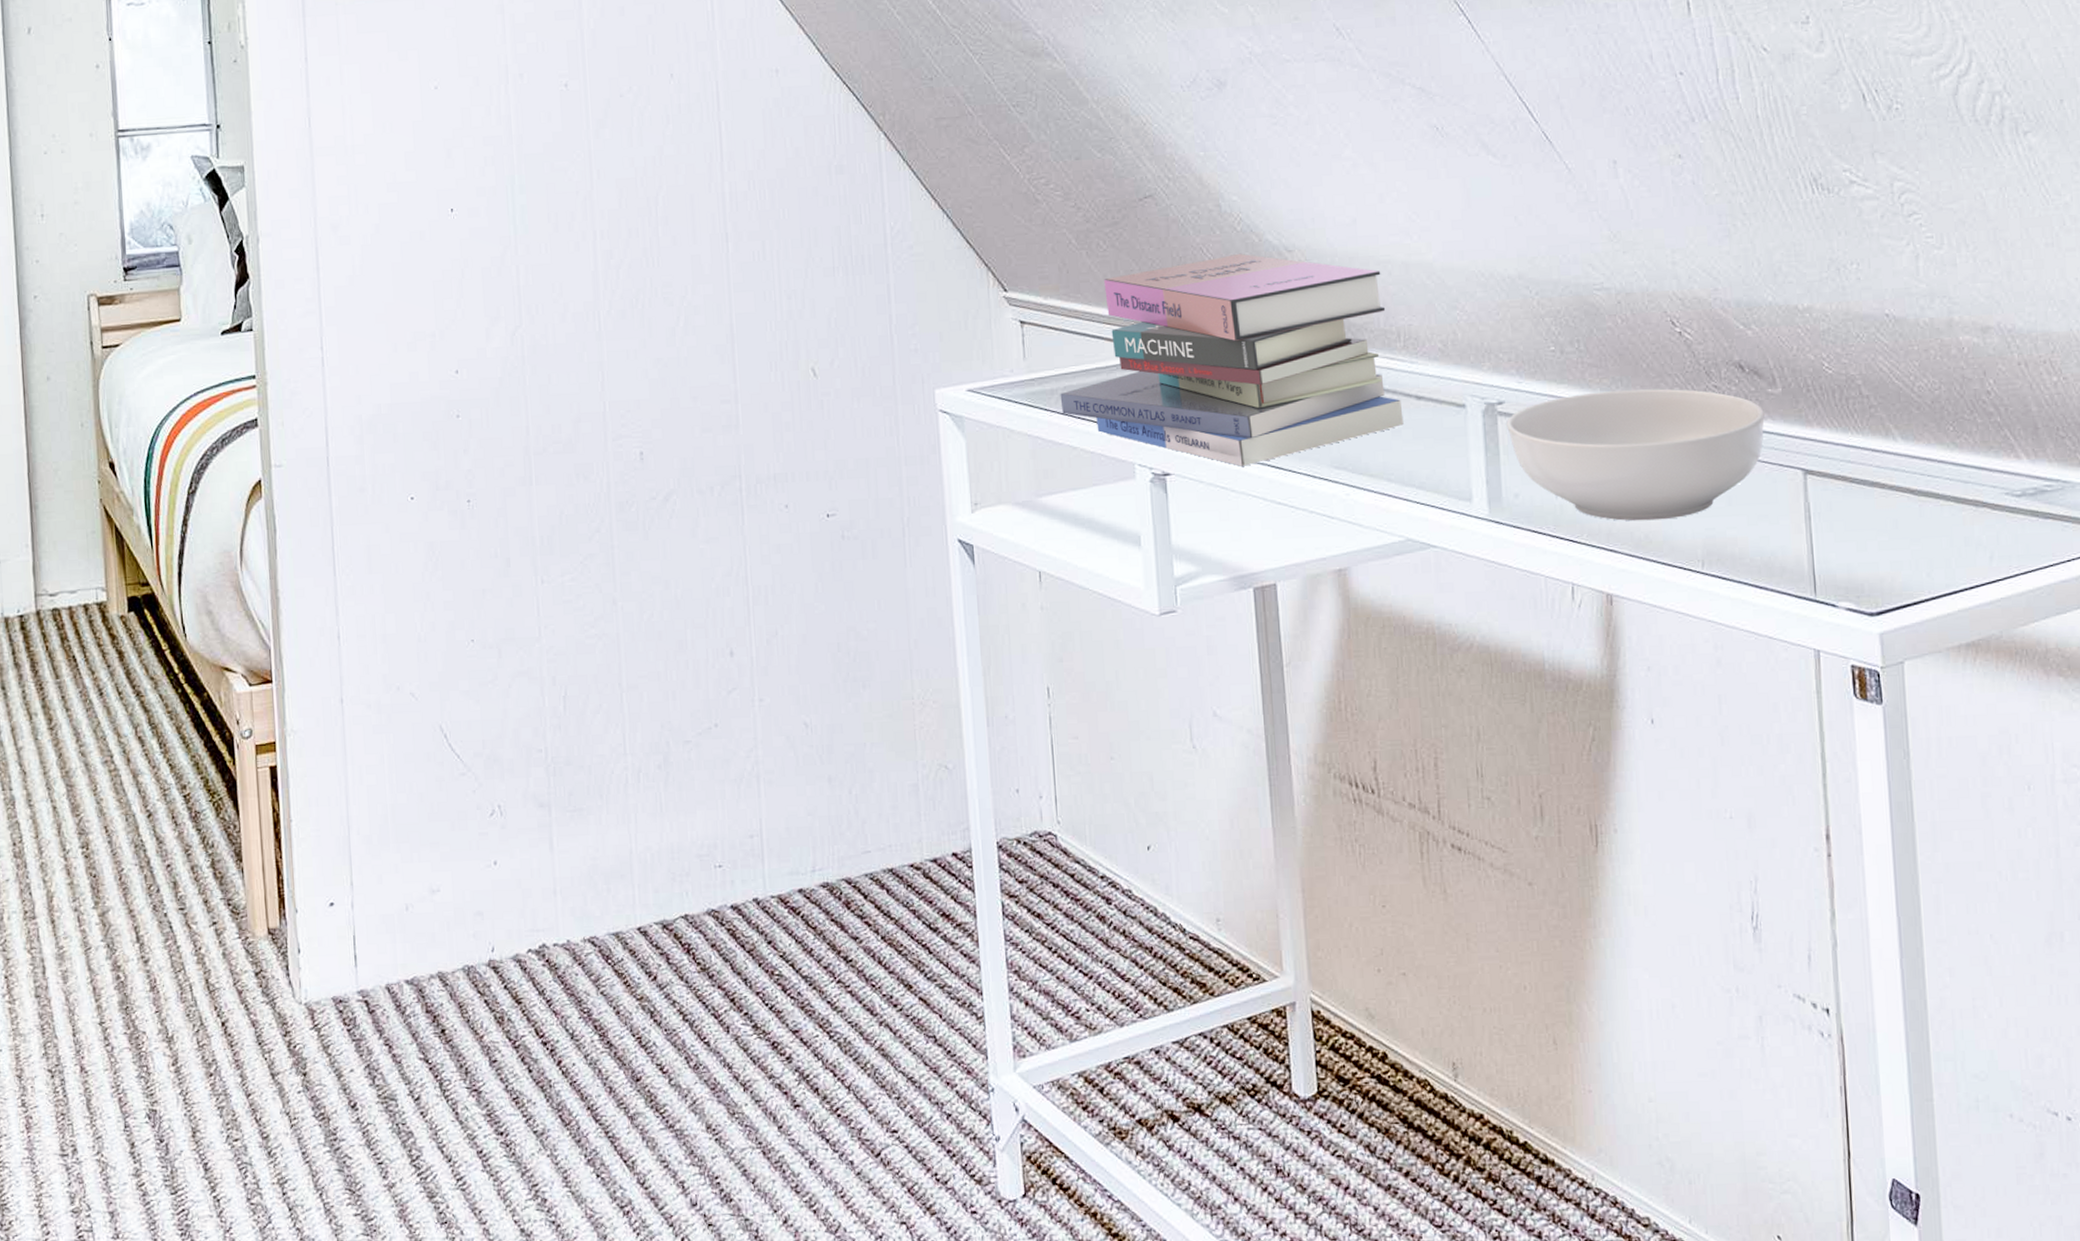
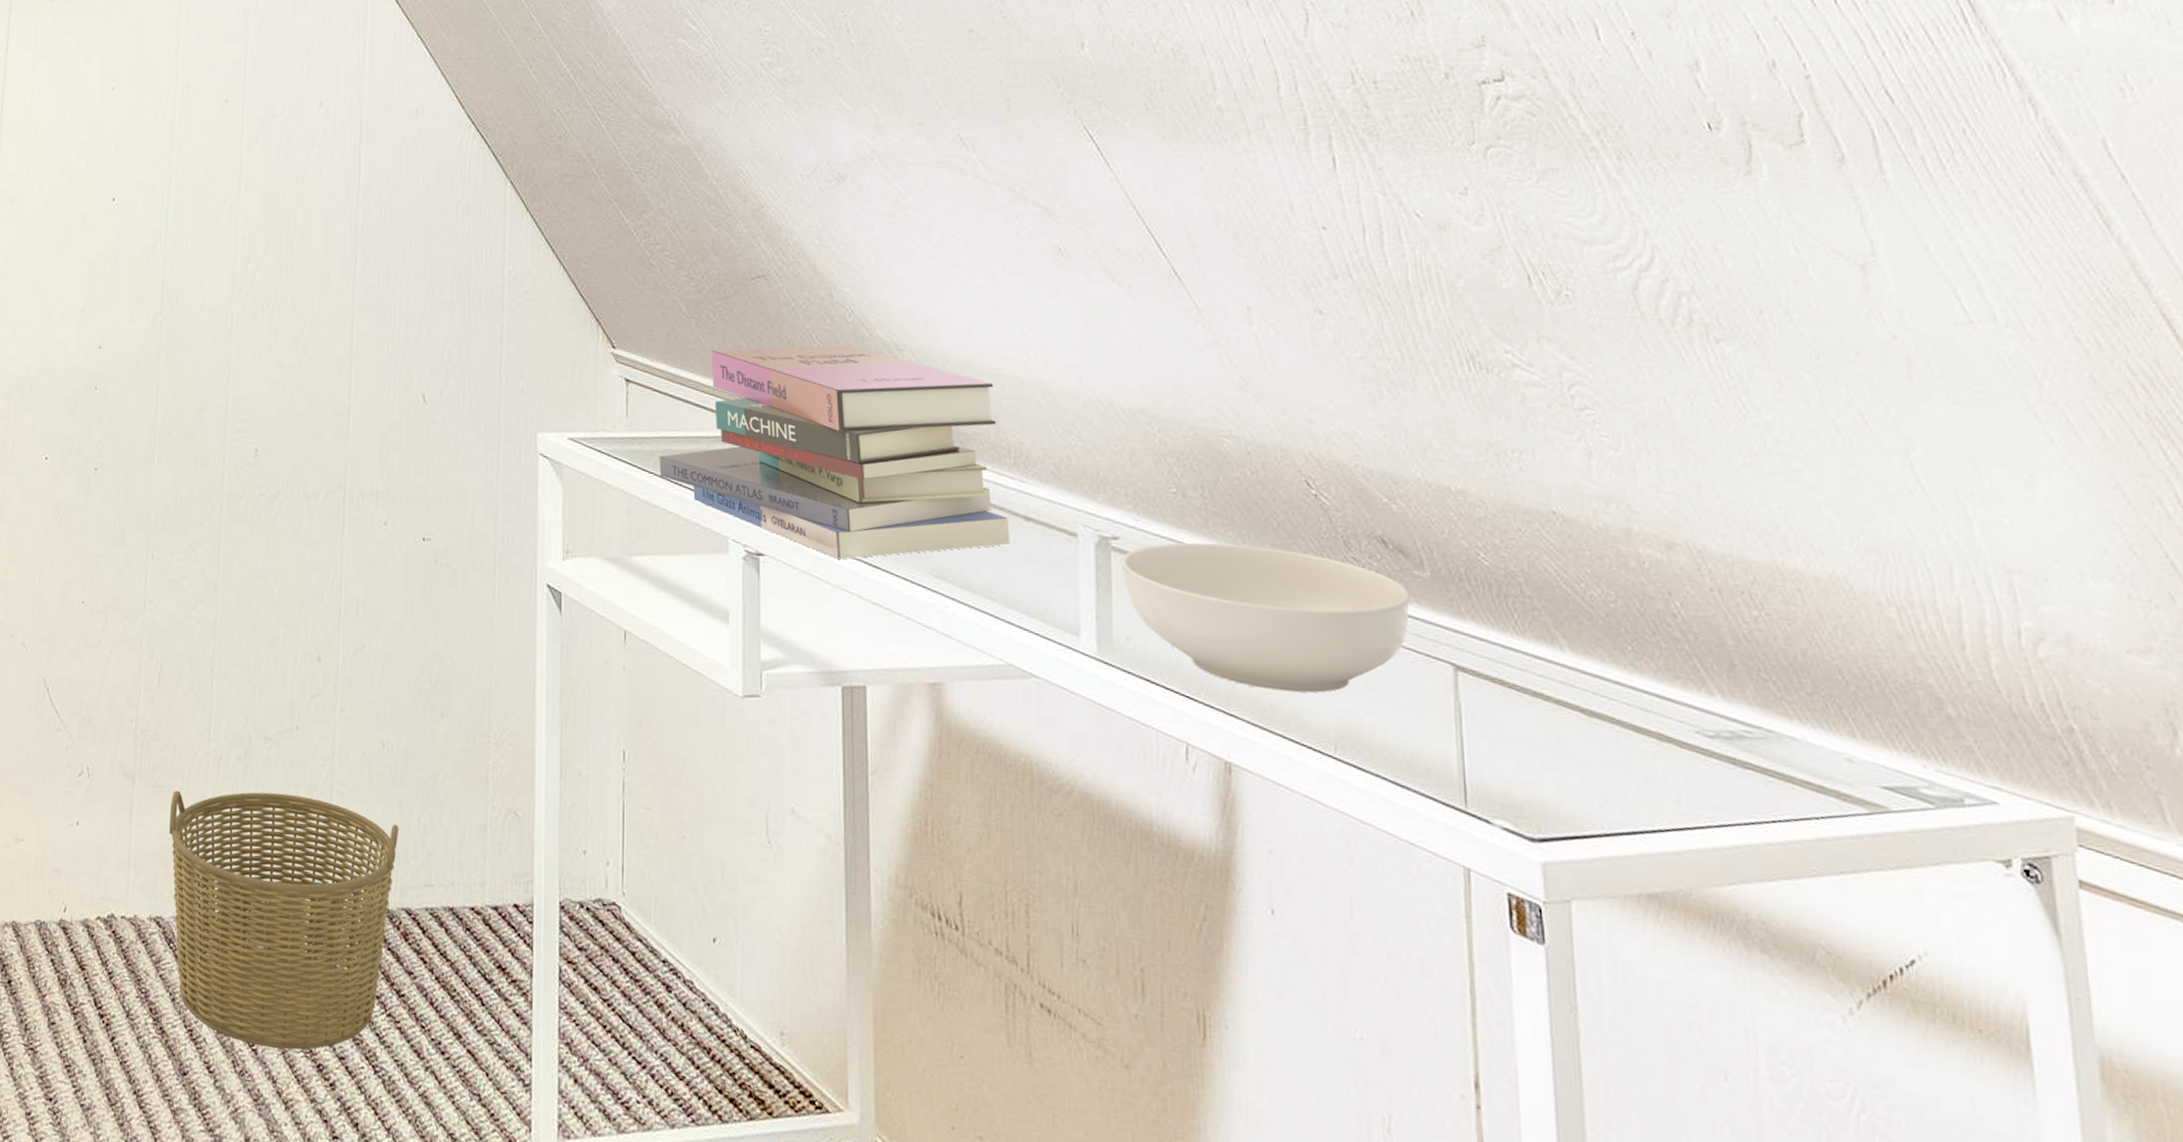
basket: none [592,791,831,1038] -> present [169,790,399,1050]

